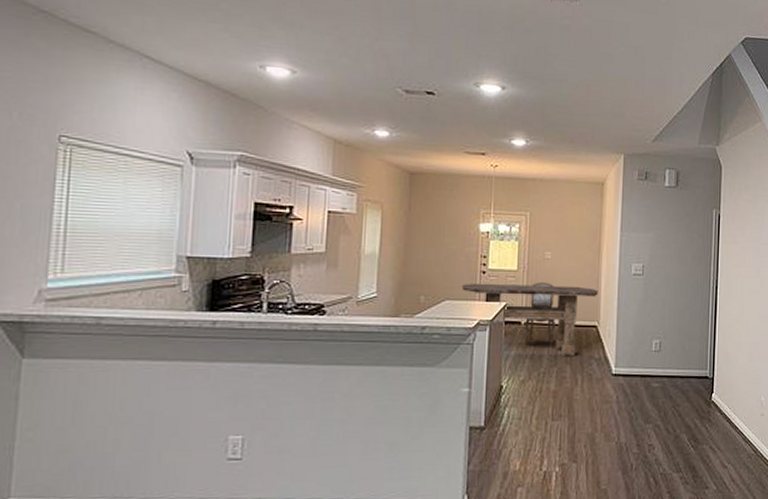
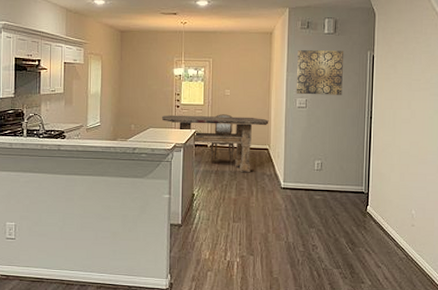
wall art: none [631,205,687,261] -> present [296,50,344,95]

